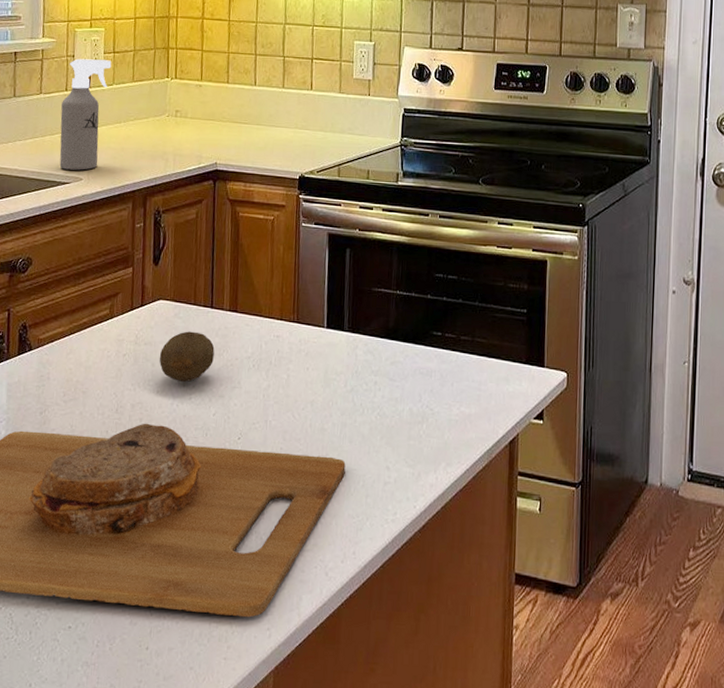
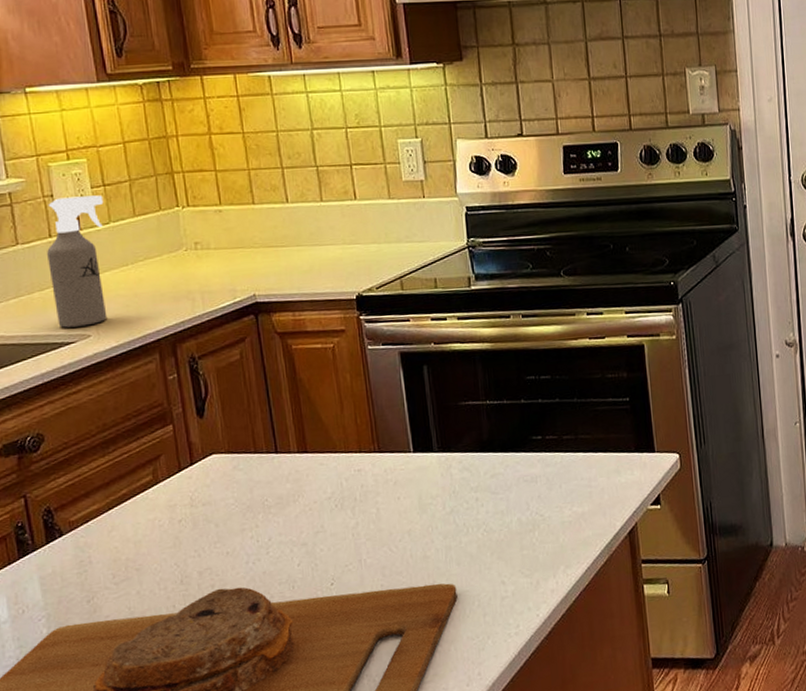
fruit: present [159,331,215,382] -> none [222,481,288,538]

